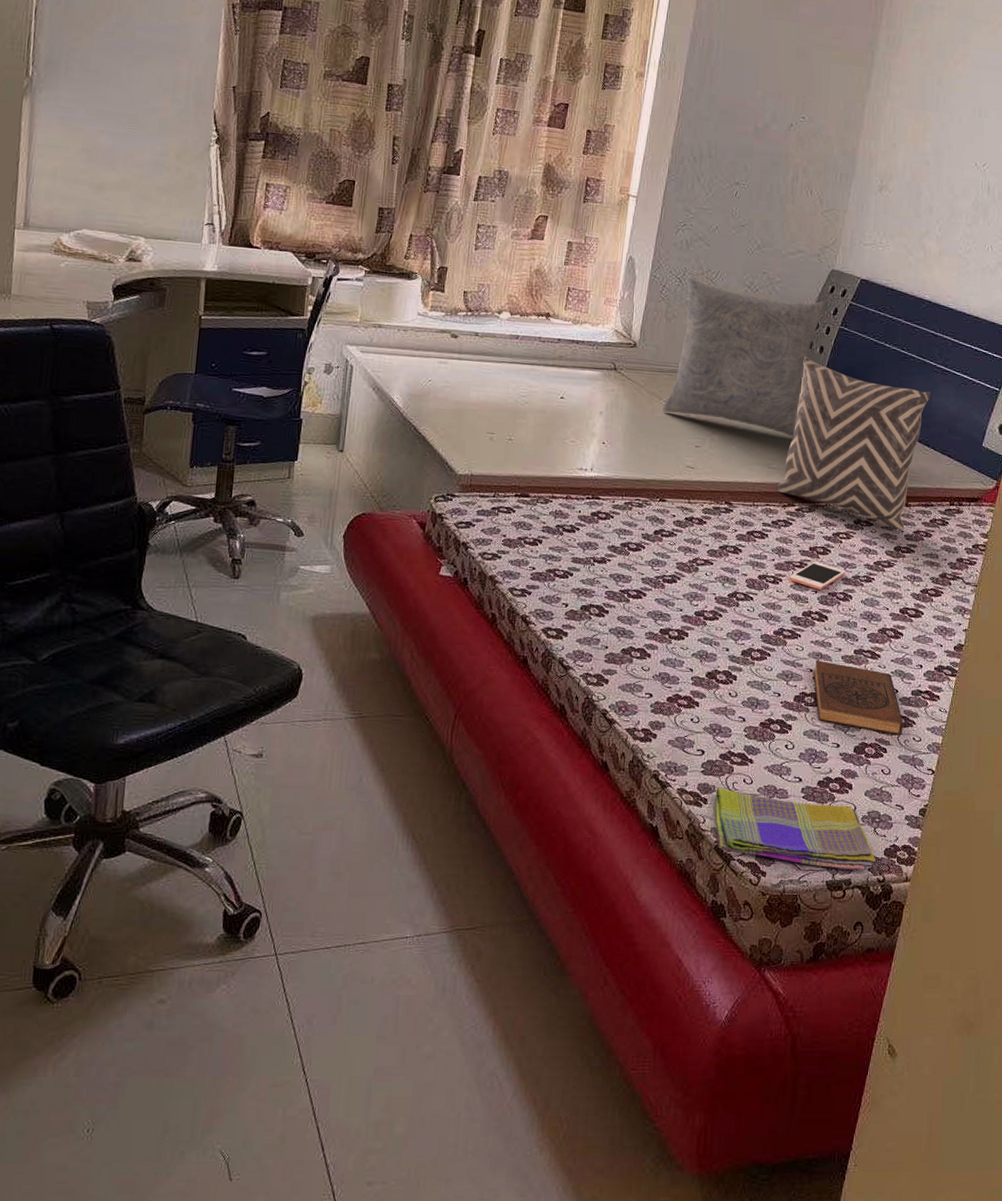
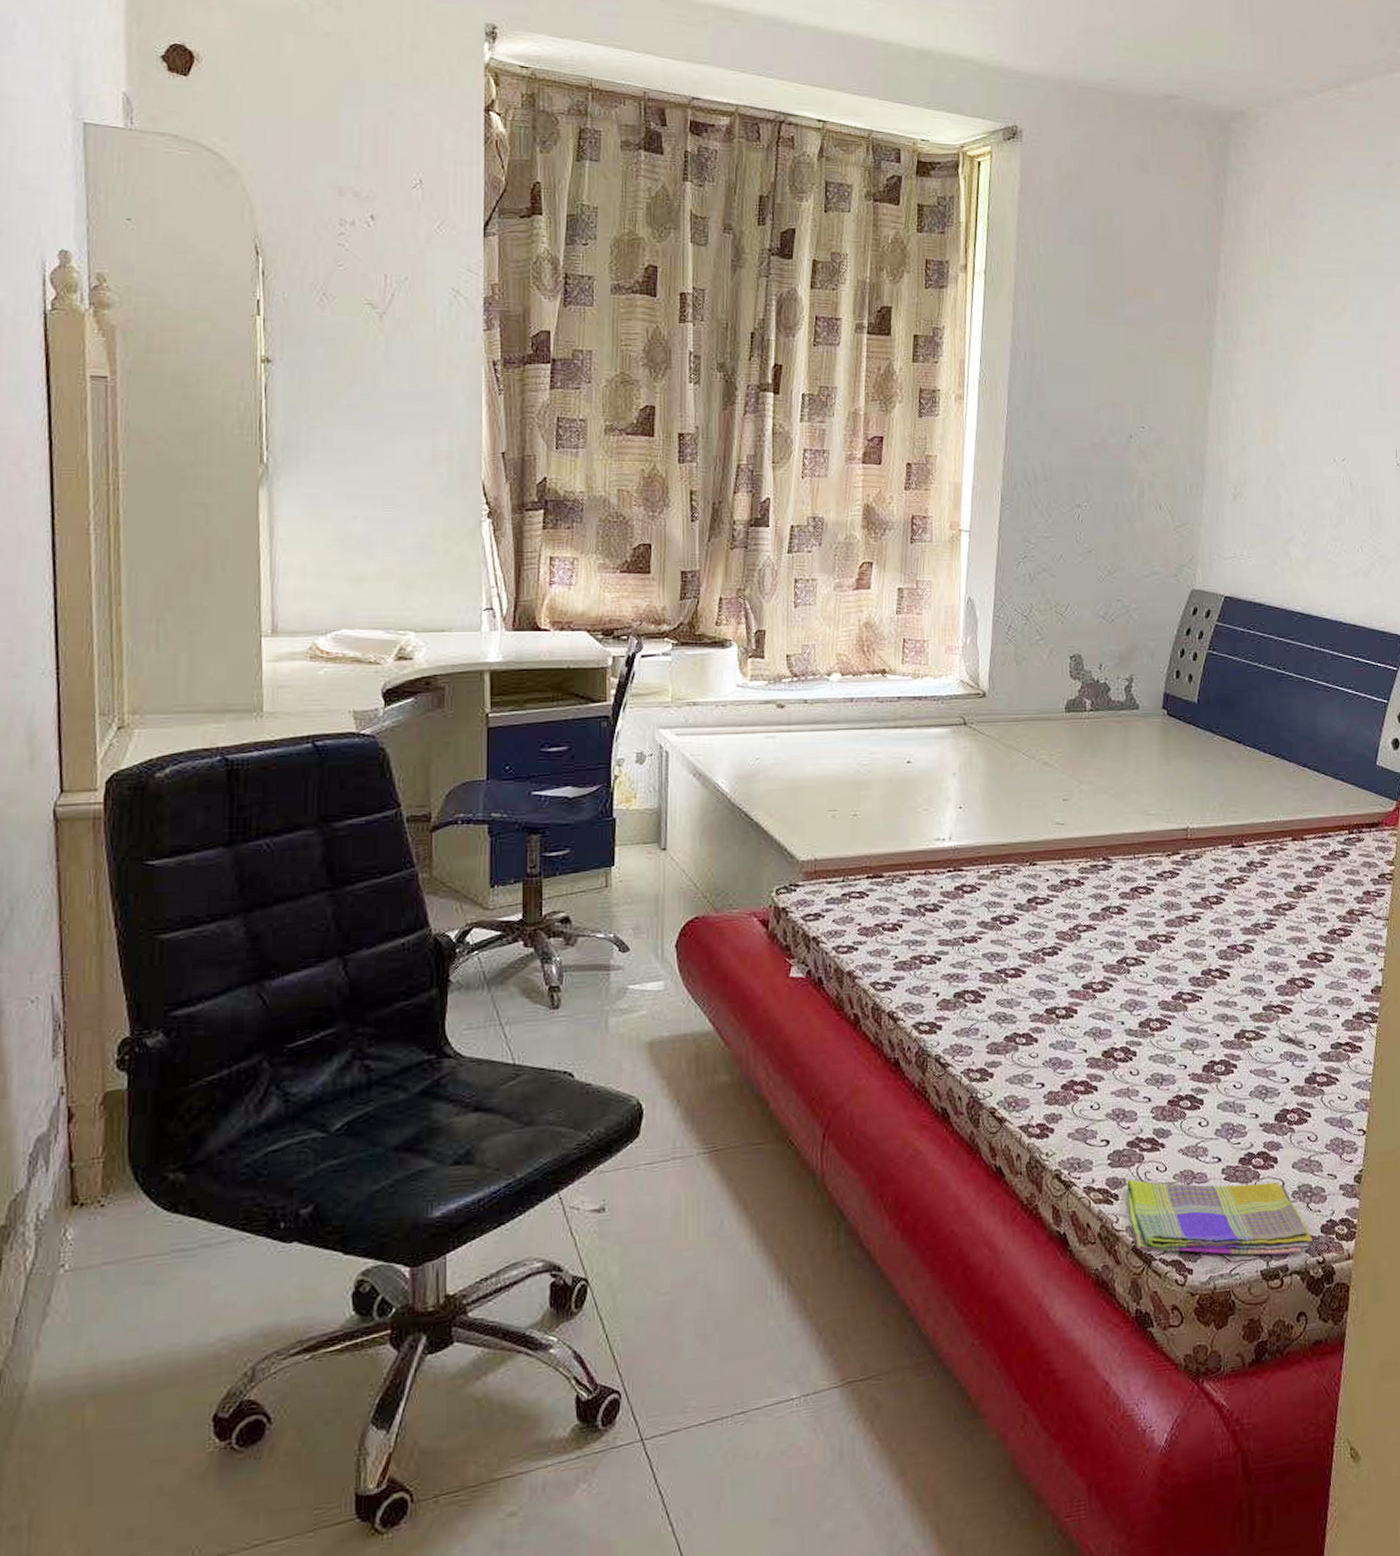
pillow: present [663,276,828,437] -> none [1023,612,1192,778]
pillow: present [776,357,932,531] -> none [1157,688,1315,868]
cell phone: present [789,561,845,590] -> none [1182,913,1243,944]
book: present [813,660,903,735] -> none [1221,1023,1326,1096]

